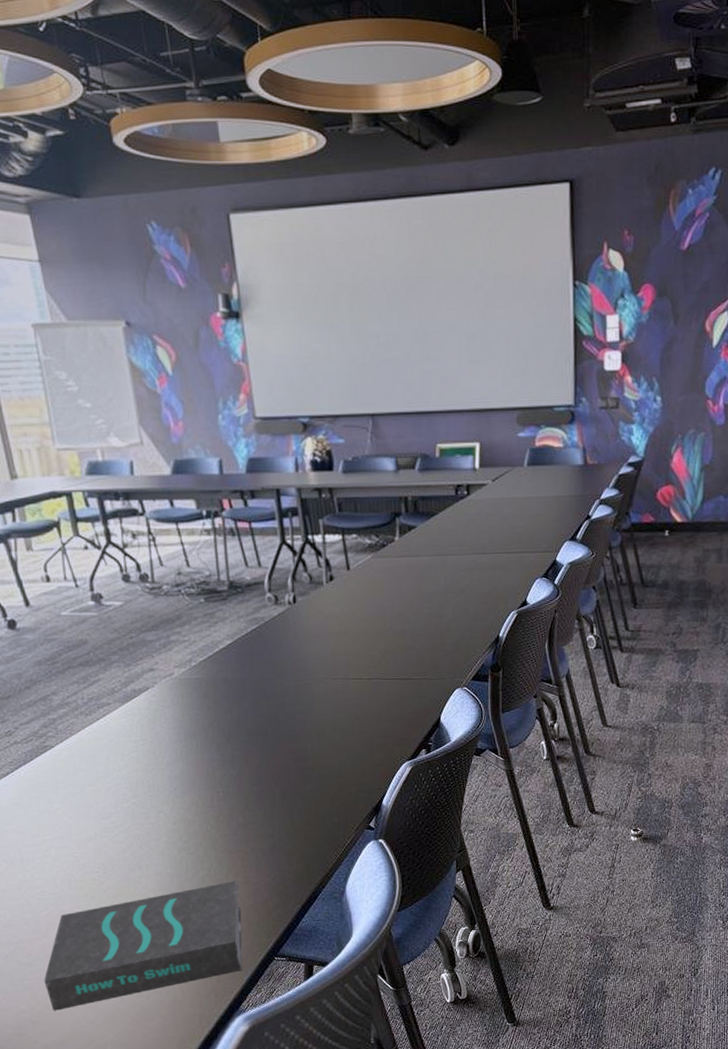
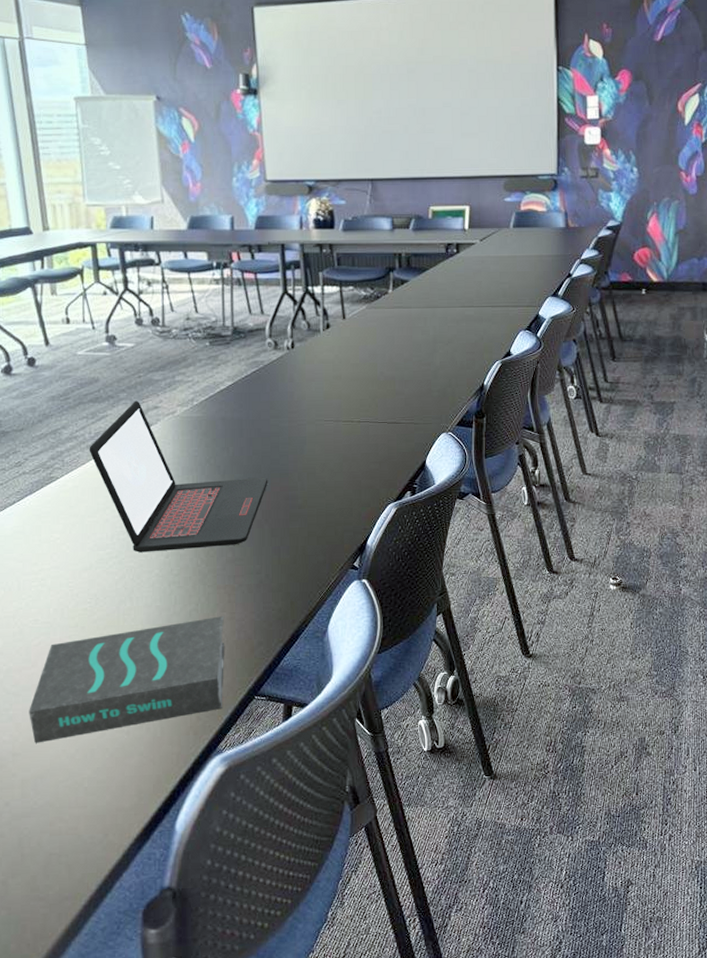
laptop: none [83,663,276,820] -> present [89,400,268,553]

